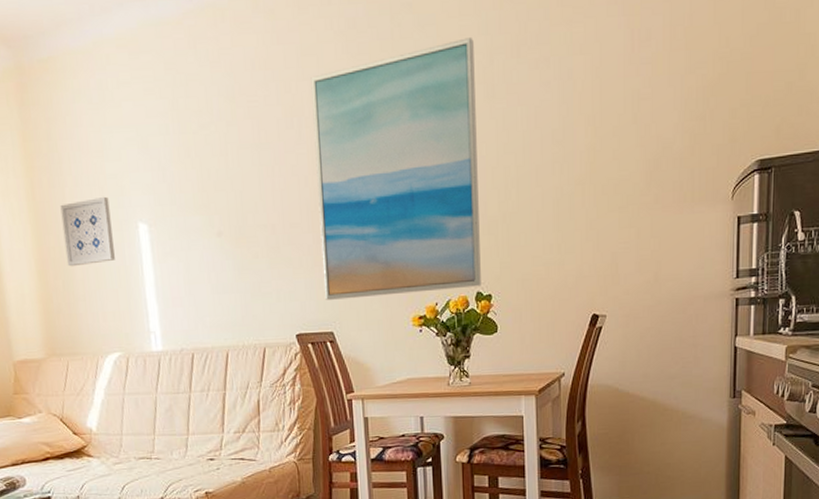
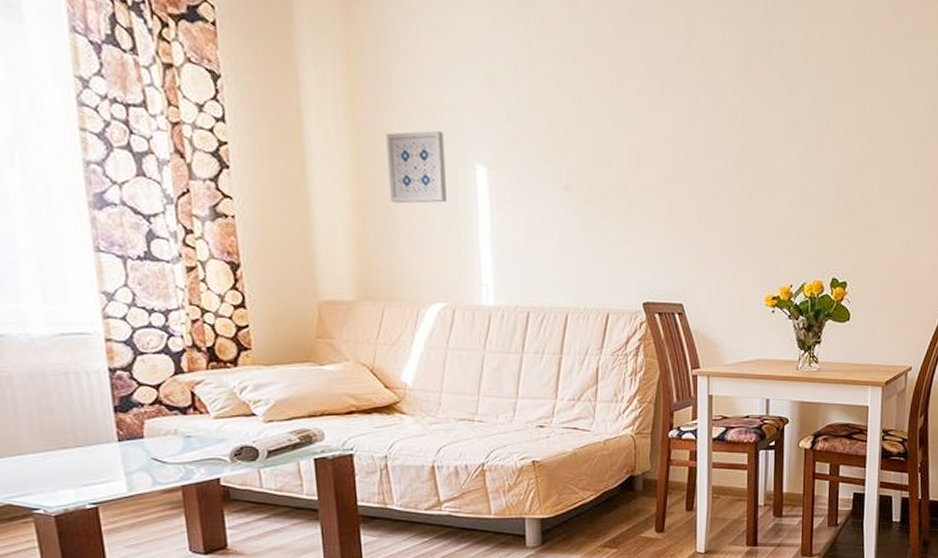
wall art: present [311,38,481,300] -> none [676,19,848,273]

